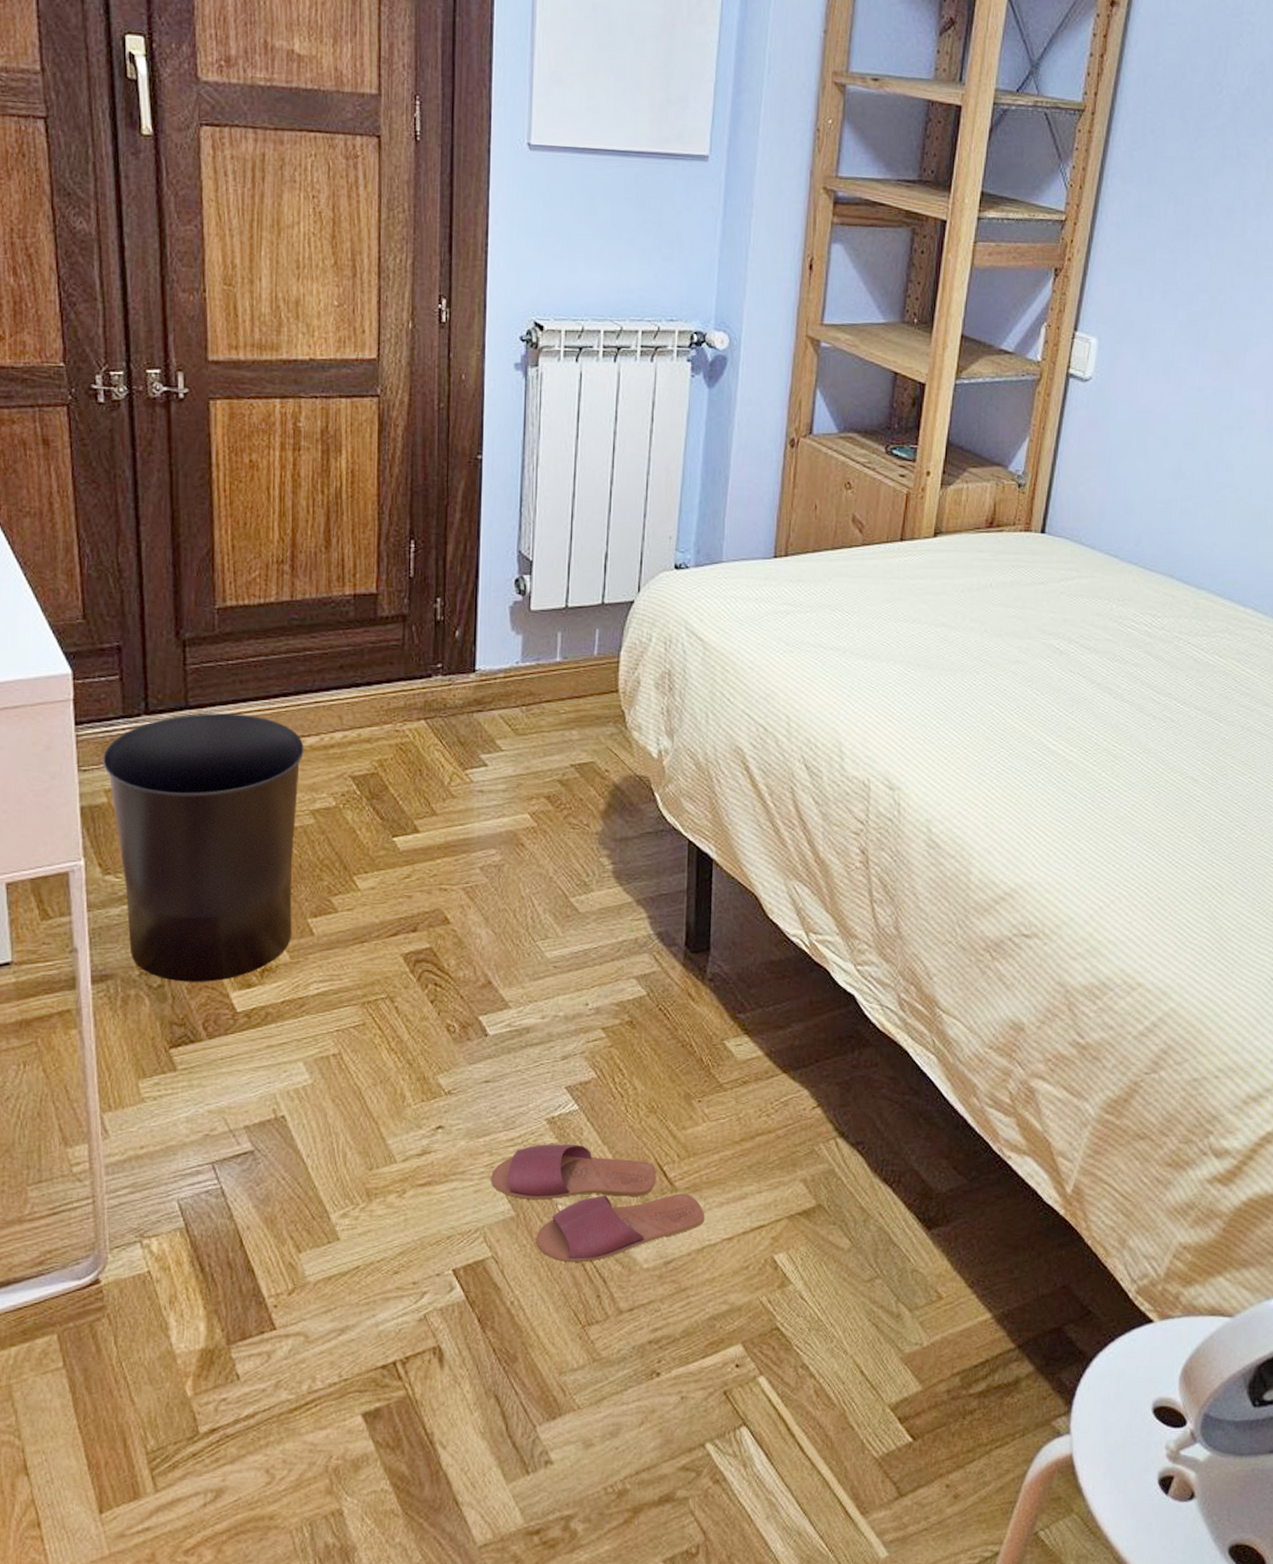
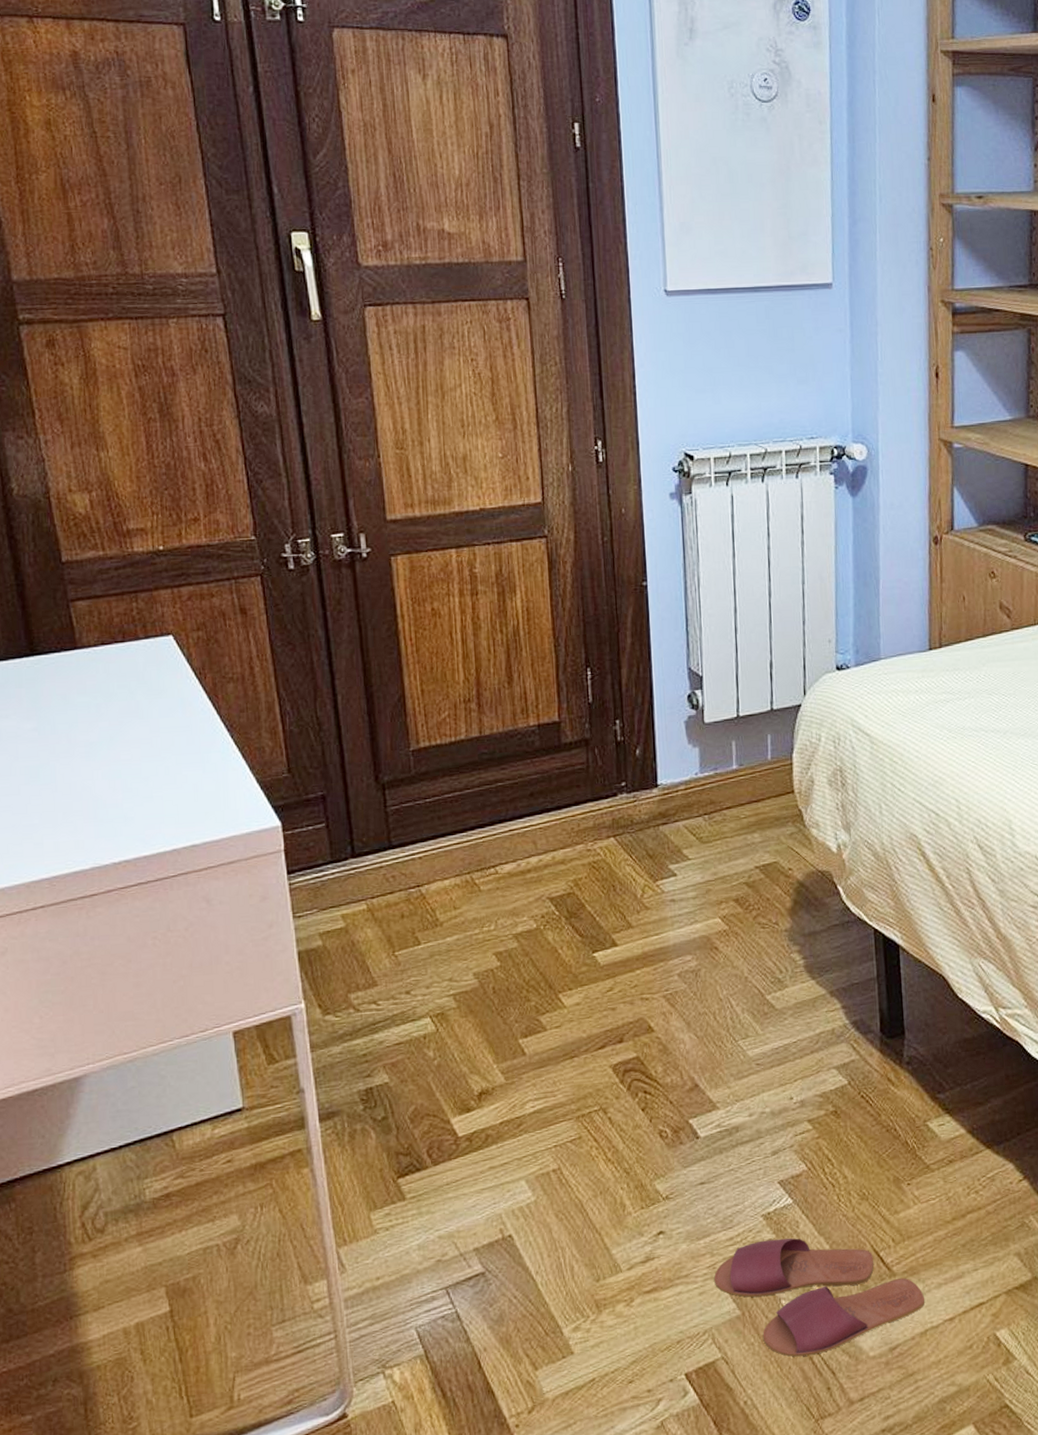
waste bin: present [103,713,304,982] -> none [315,848,505,1112]

